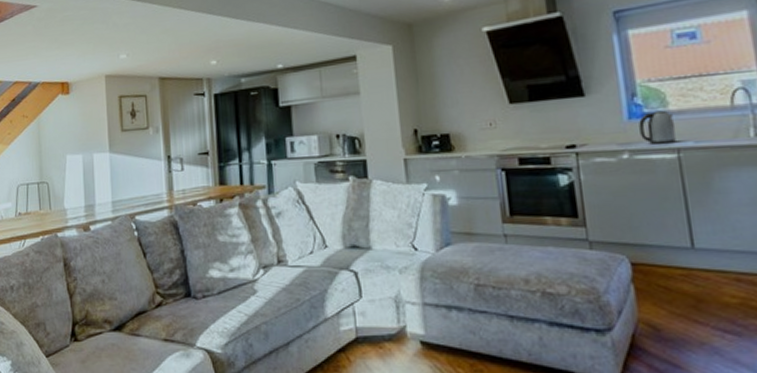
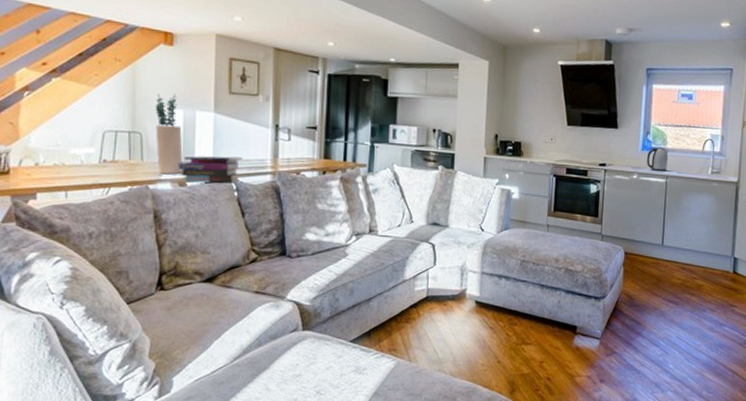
vase: none [58,140,87,221] -> present [155,94,183,175]
books: none [81,194,139,227] -> present [178,156,243,184]

